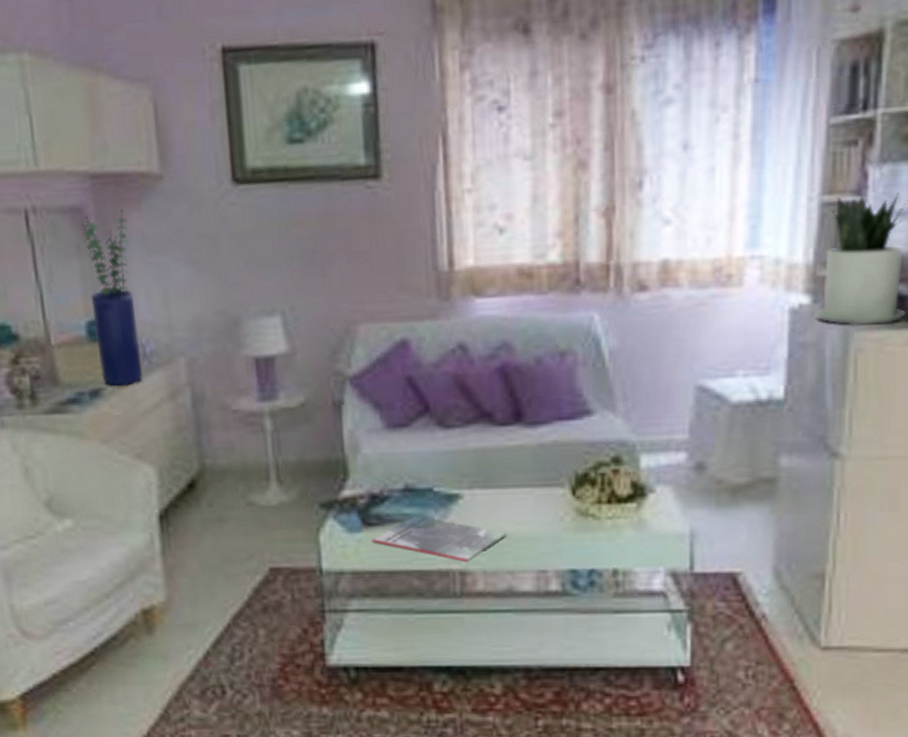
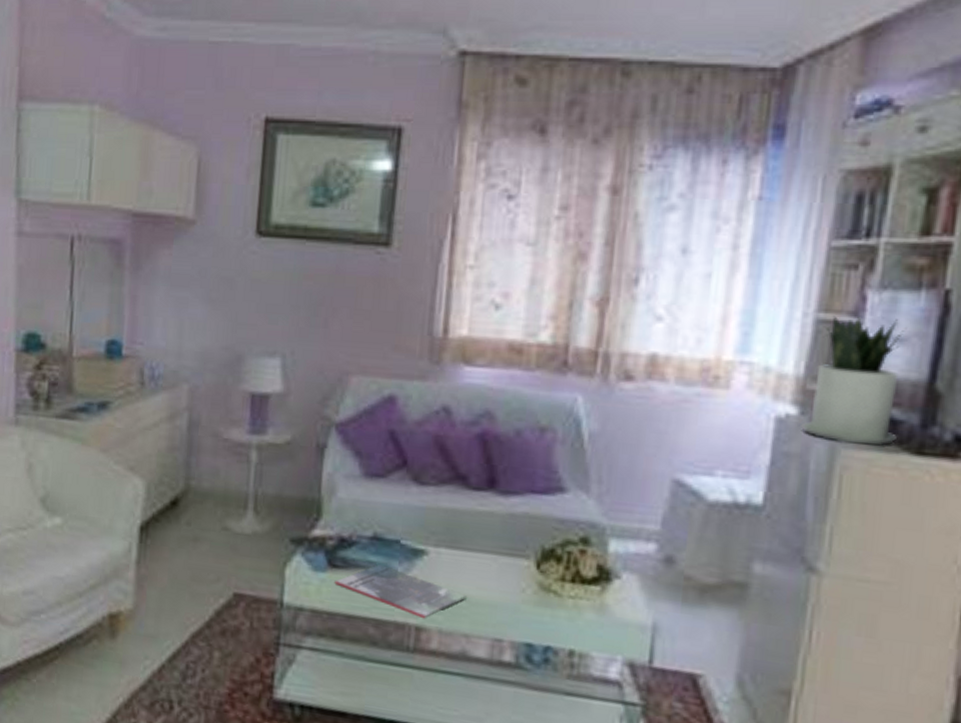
vase: present [82,209,143,386] -> none [111,245,158,402]

